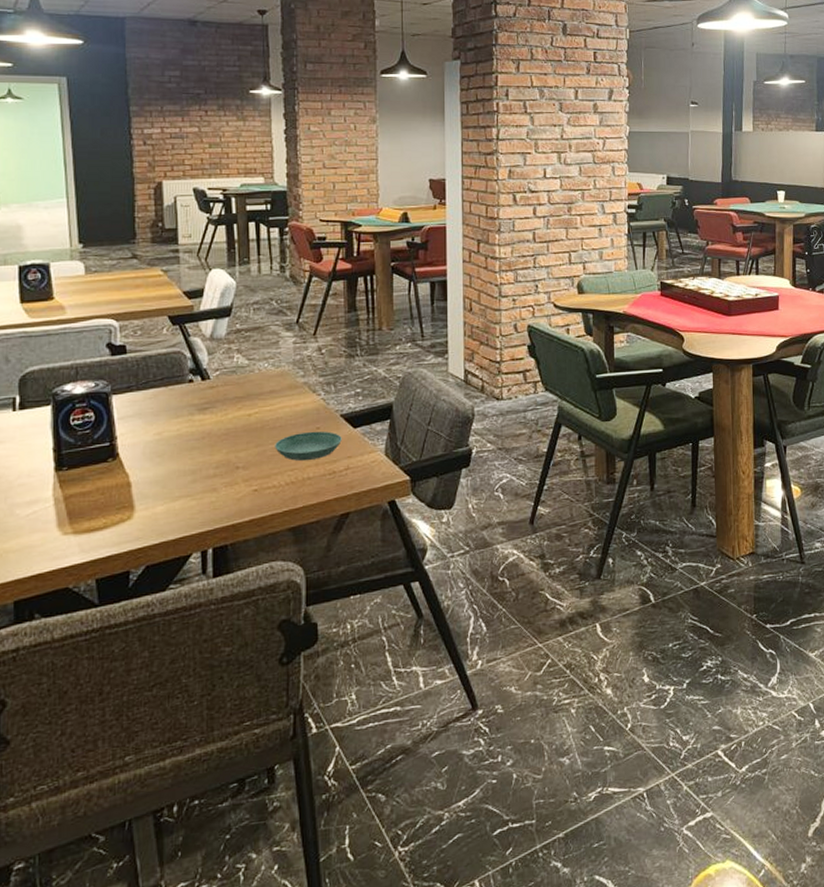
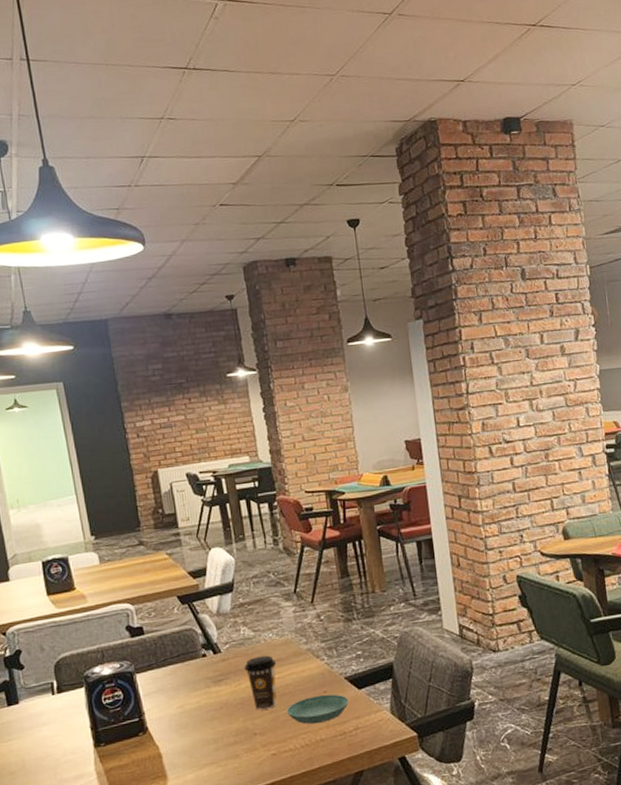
coffee cup: none [234,386,269,443] -> present [244,655,277,710]

